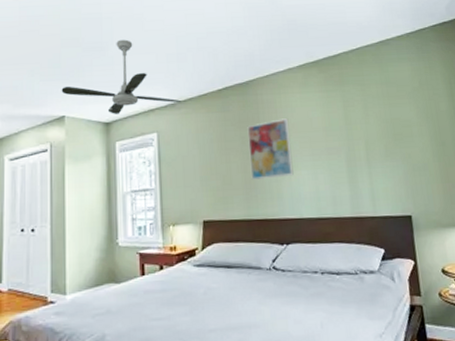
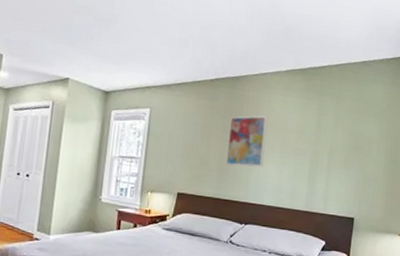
ceiling fan: present [61,39,182,114] -> none [69,15,177,85]

